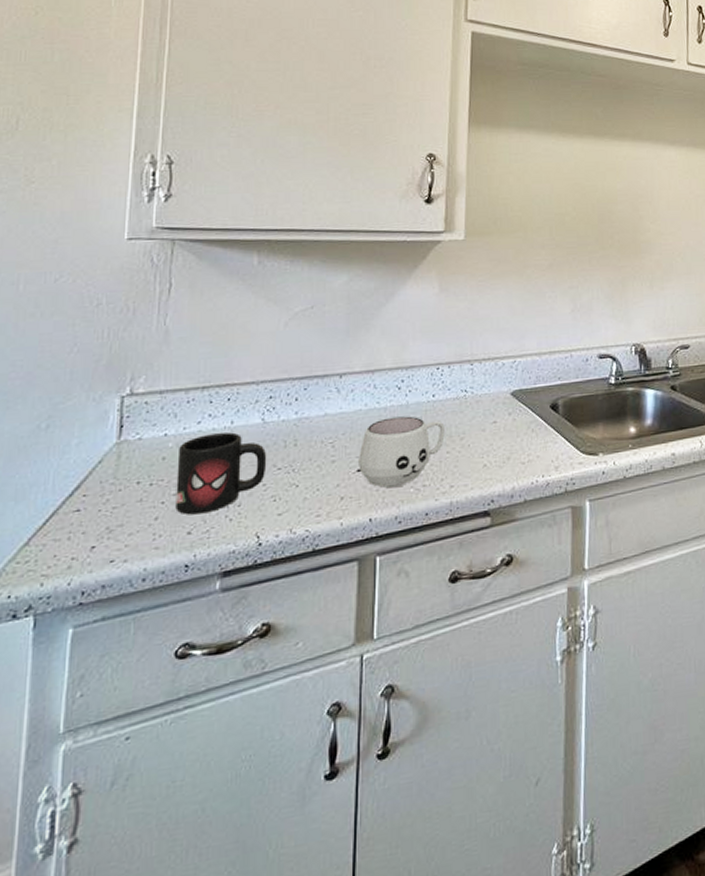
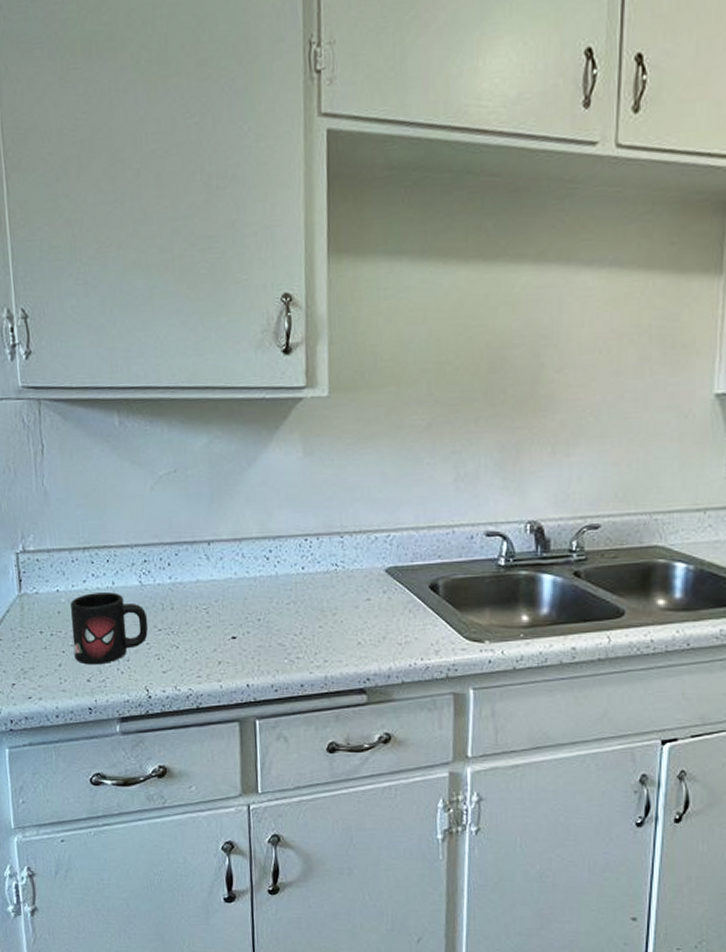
mug: present [359,416,445,489] -> none [232,587,317,658]

